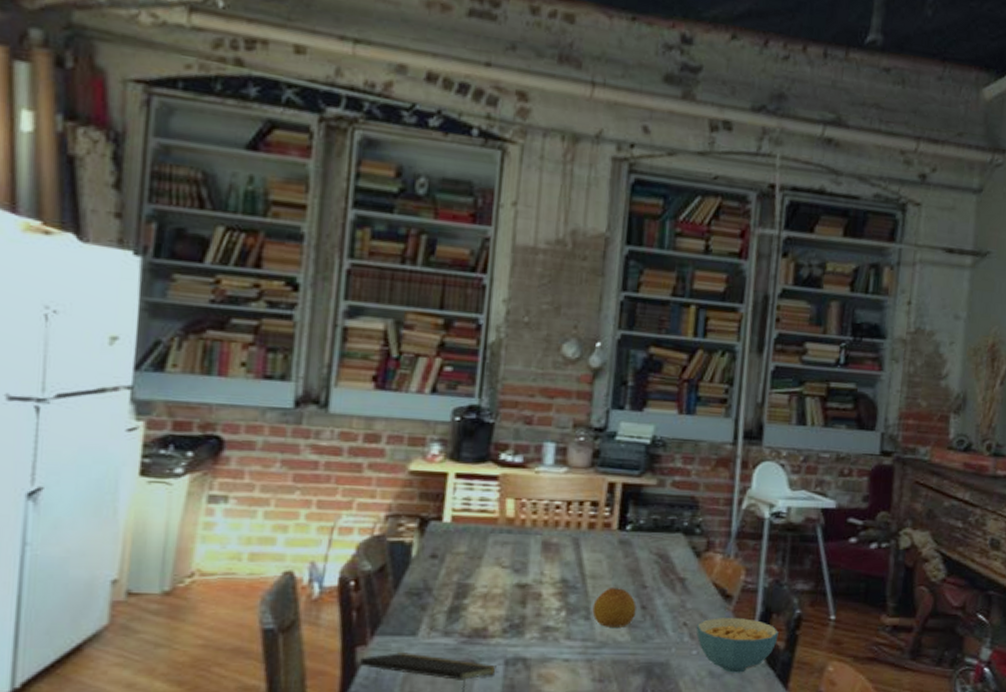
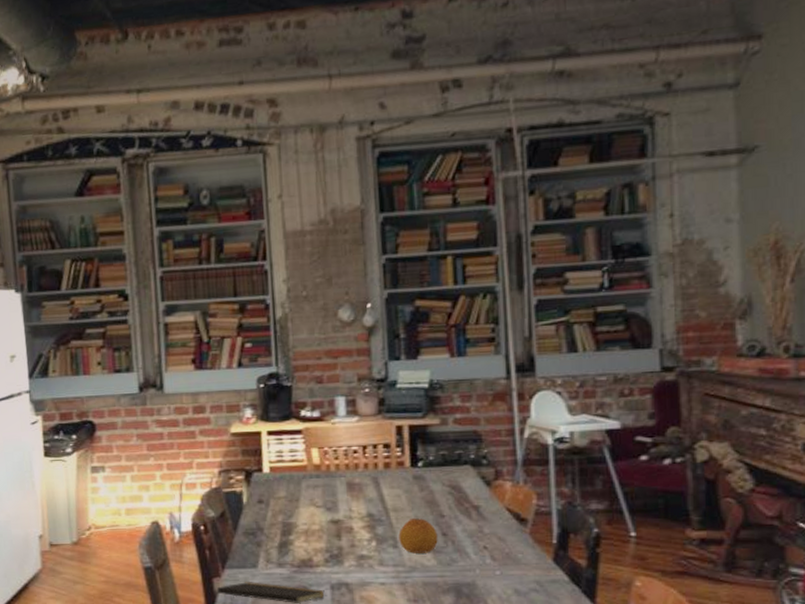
cereal bowl: present [696,618,779,673] -> none [496,539,579,591]

